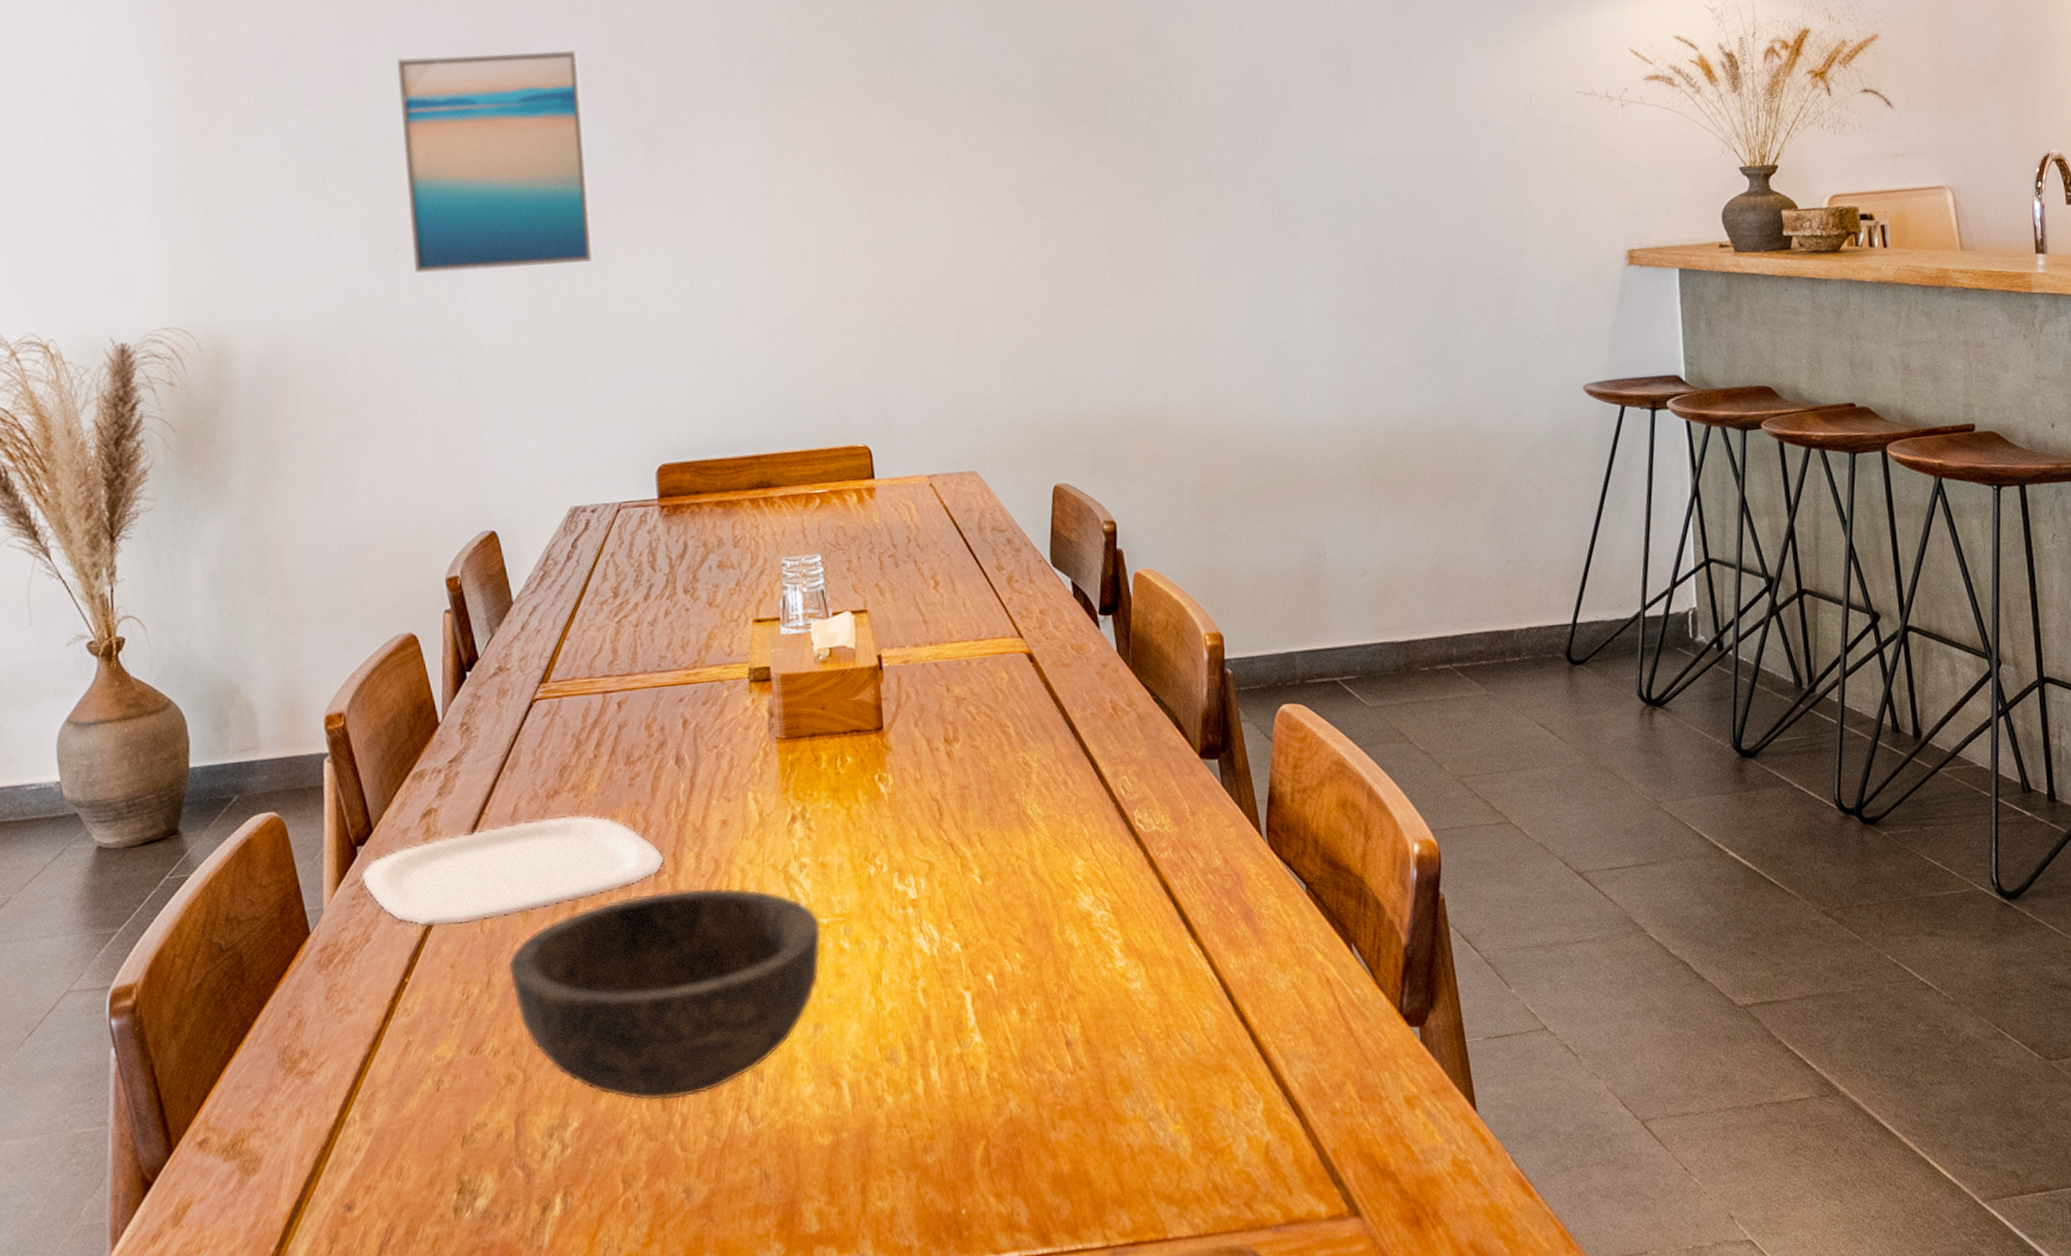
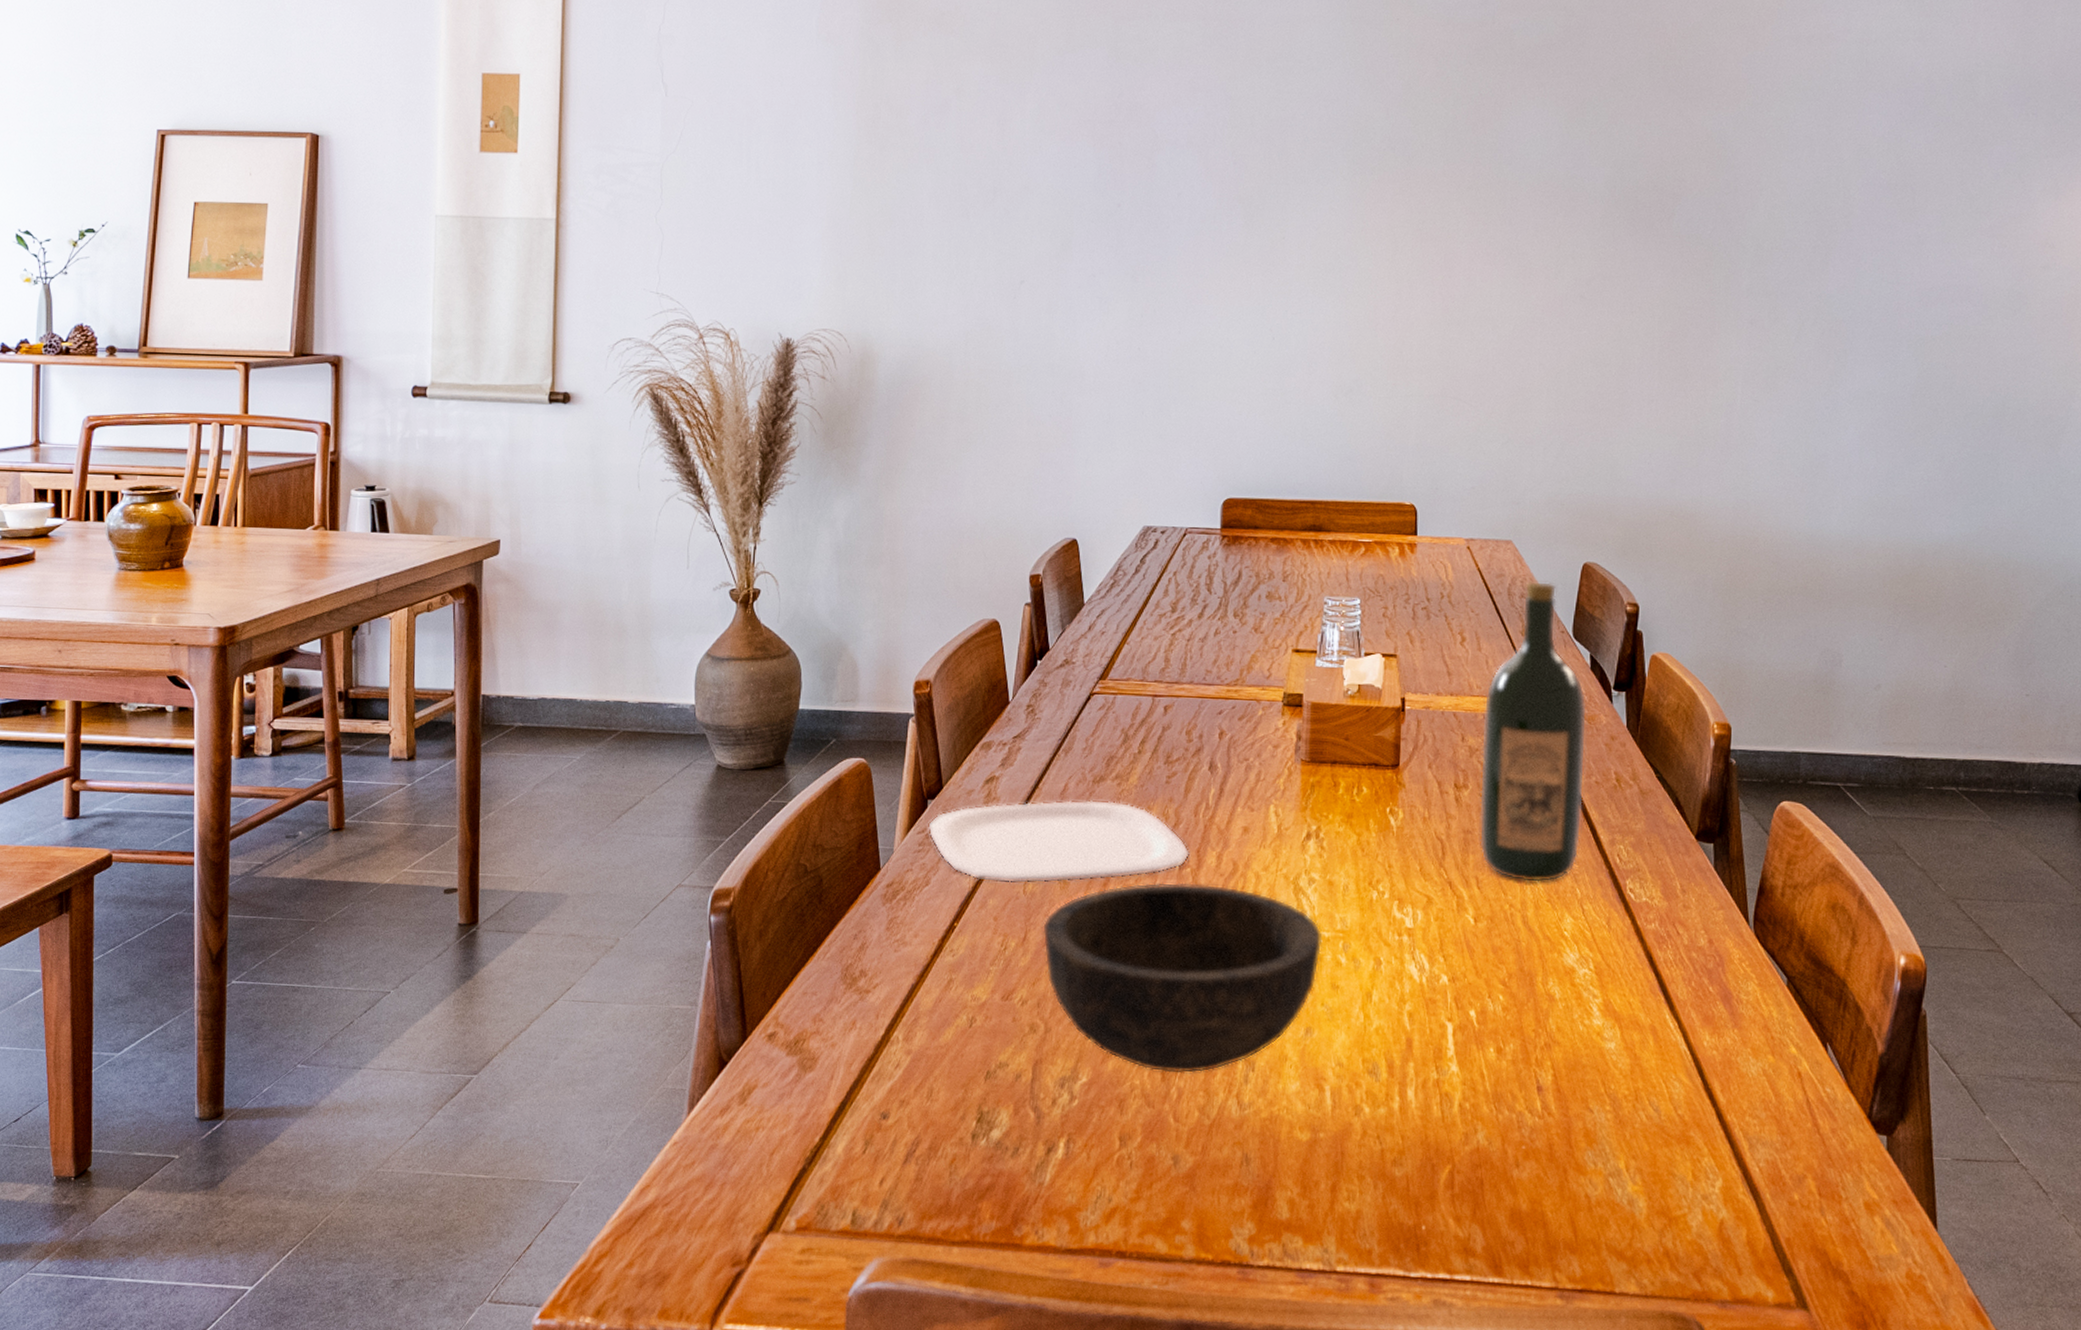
wall art: present [396,51,594,273] -> none [1034,115,1196,310]
wine bottle: none [966,510,1083,831] -> present [1479,580,1588,882]

